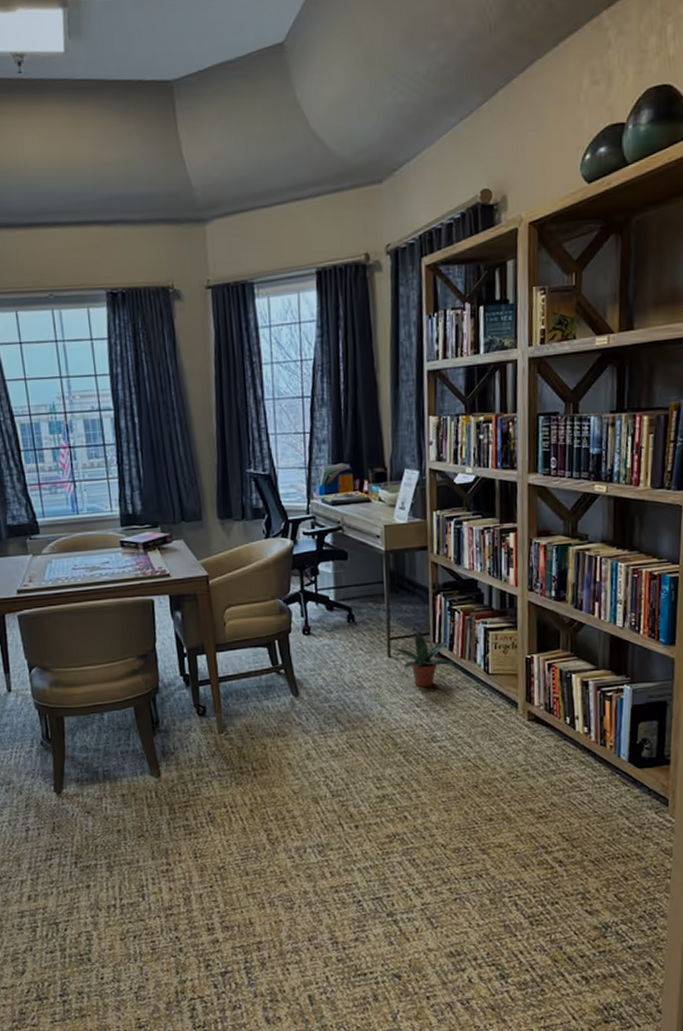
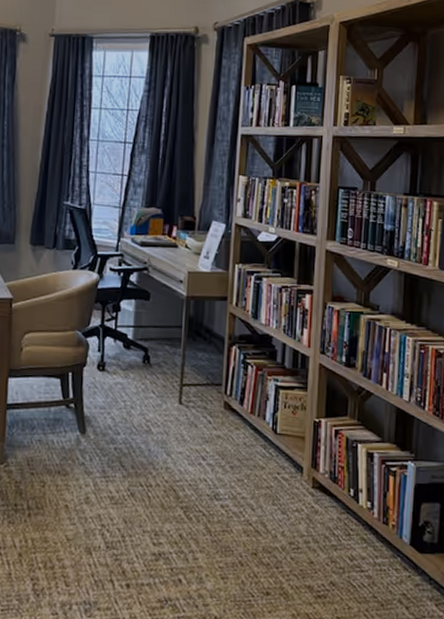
potted plant: present [394,633,454,687] -> none [186,382,244,440]

